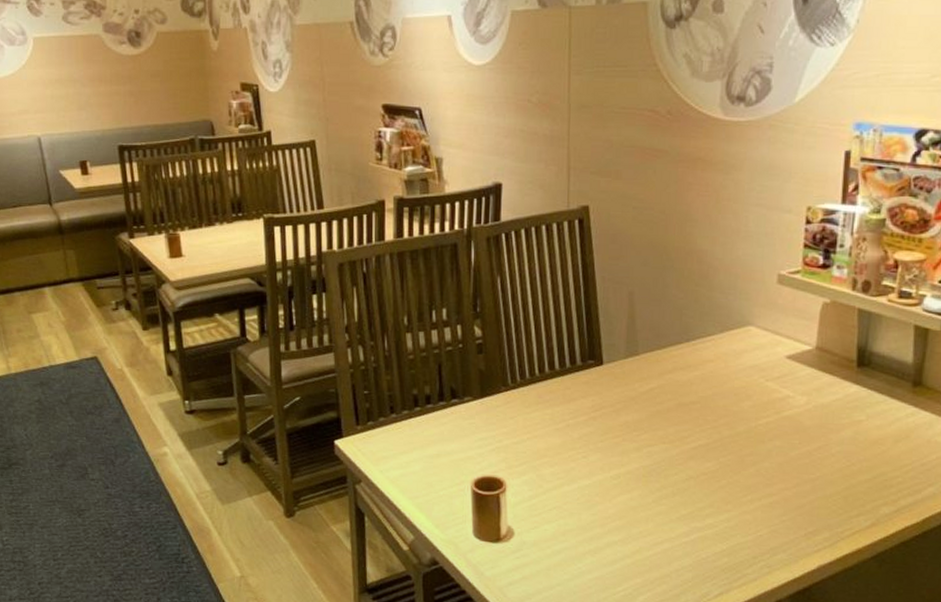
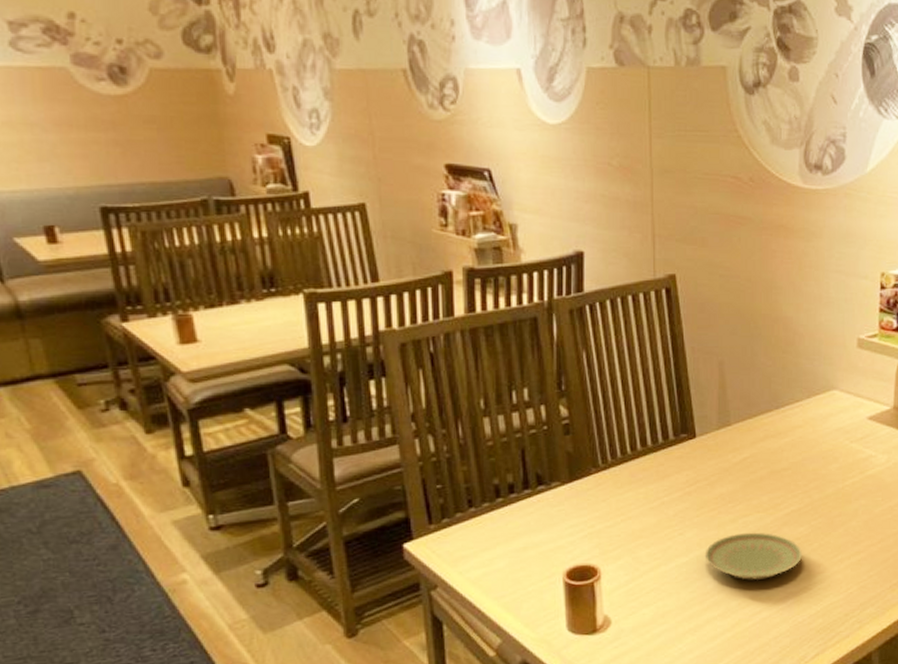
plate: none [607,462,708,511] -> present [704,532,802,580]

